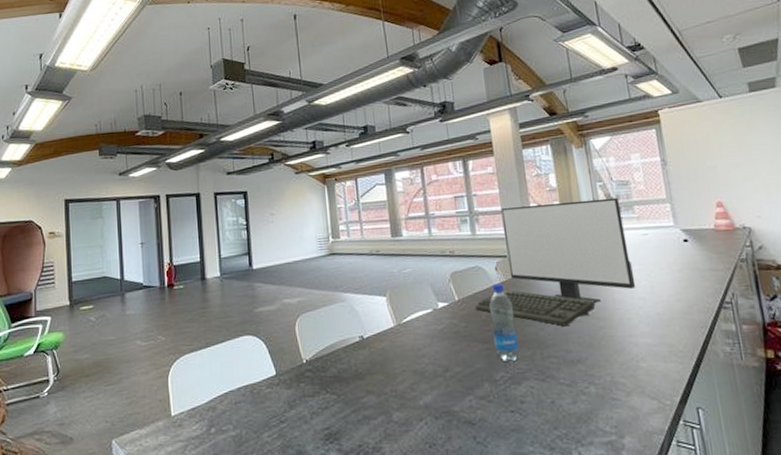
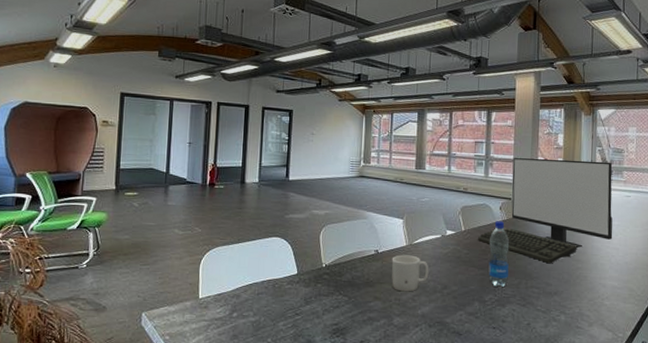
mug: none [380,336,426,381] -> present [391,254,429,292]

